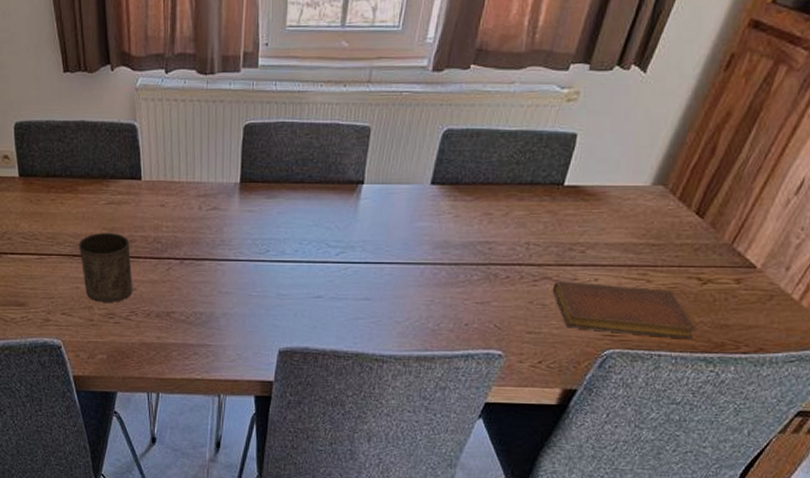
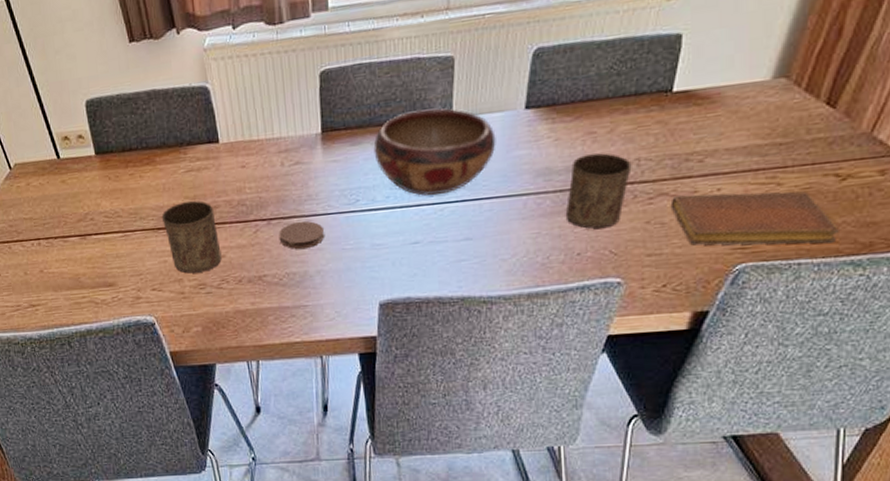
coaster: none [190,264,233,290] -> present [279,220,324,249]
decorative bowl: none [287,172,402,254] -> present [373,108,496,196]
cup: none [459,234,522,302] -> present [566,153,632,229]

